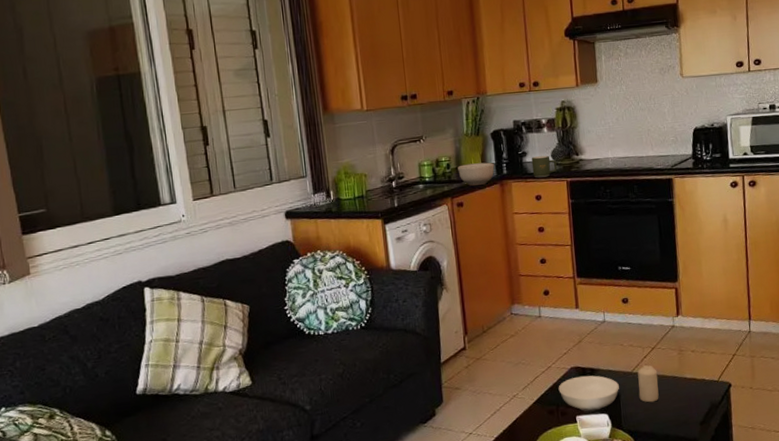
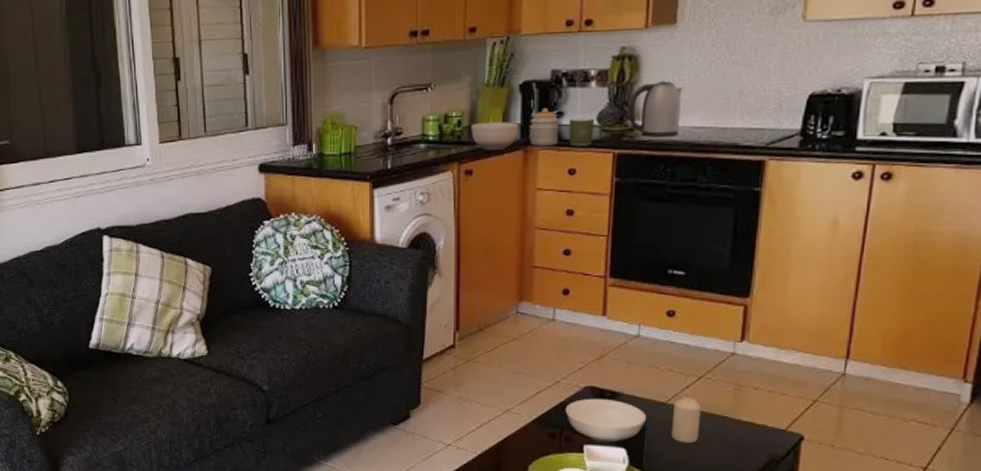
jar: none [503,149,525,180] -> present [530,107,558,146]
kettle: none [572,124,611,167] -> present [628,81,683,137]

